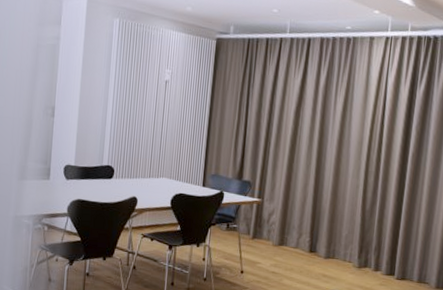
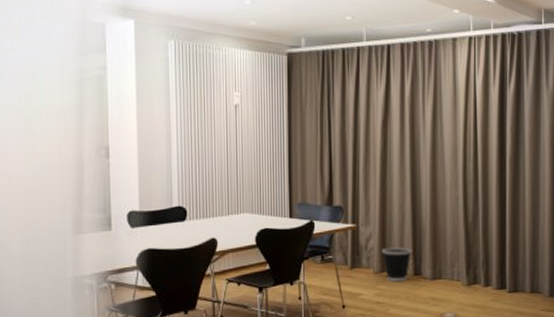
wastebasket: none [281,223,311,257] -> present [381,247,412,282]

